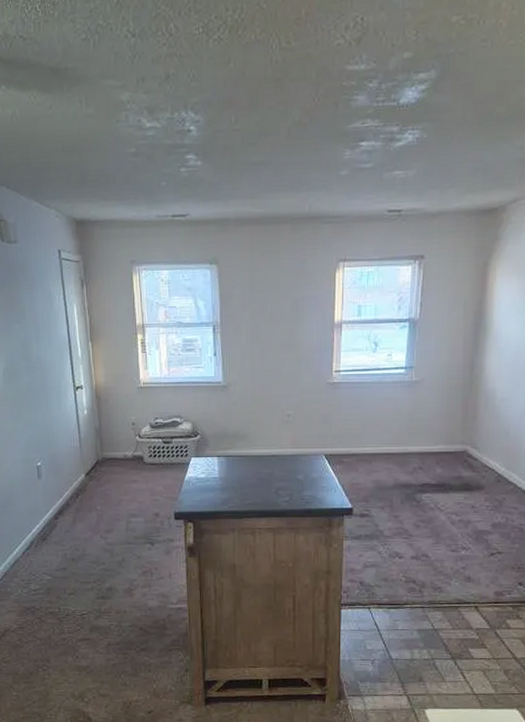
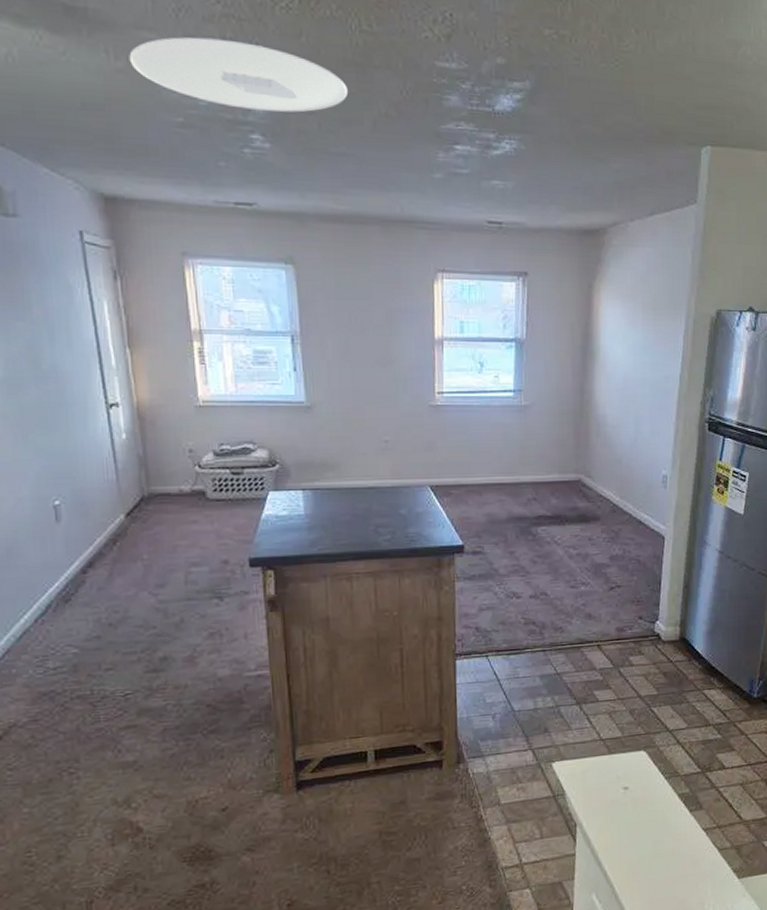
ceiling light: none [96,76,268,134] -> present [129,37,349,113]

